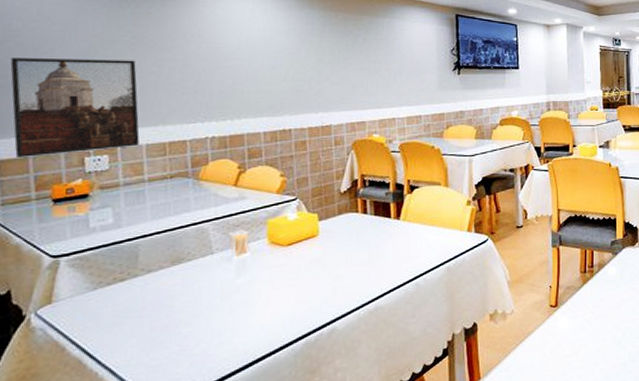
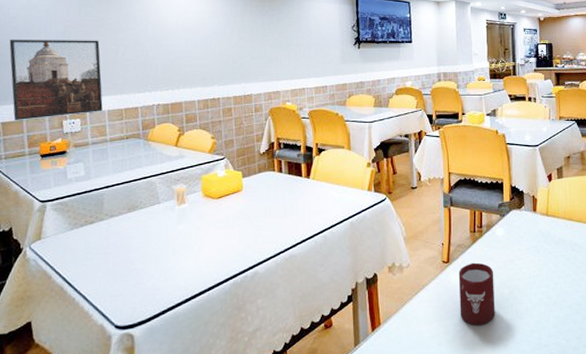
cup: none [567,305,607,373] -> present [458,262,496,326]

